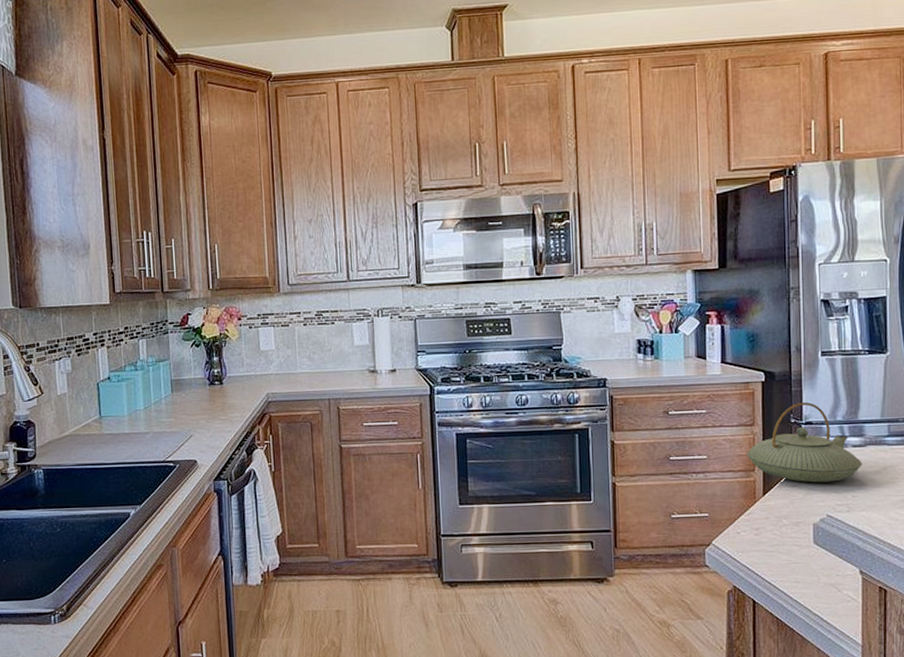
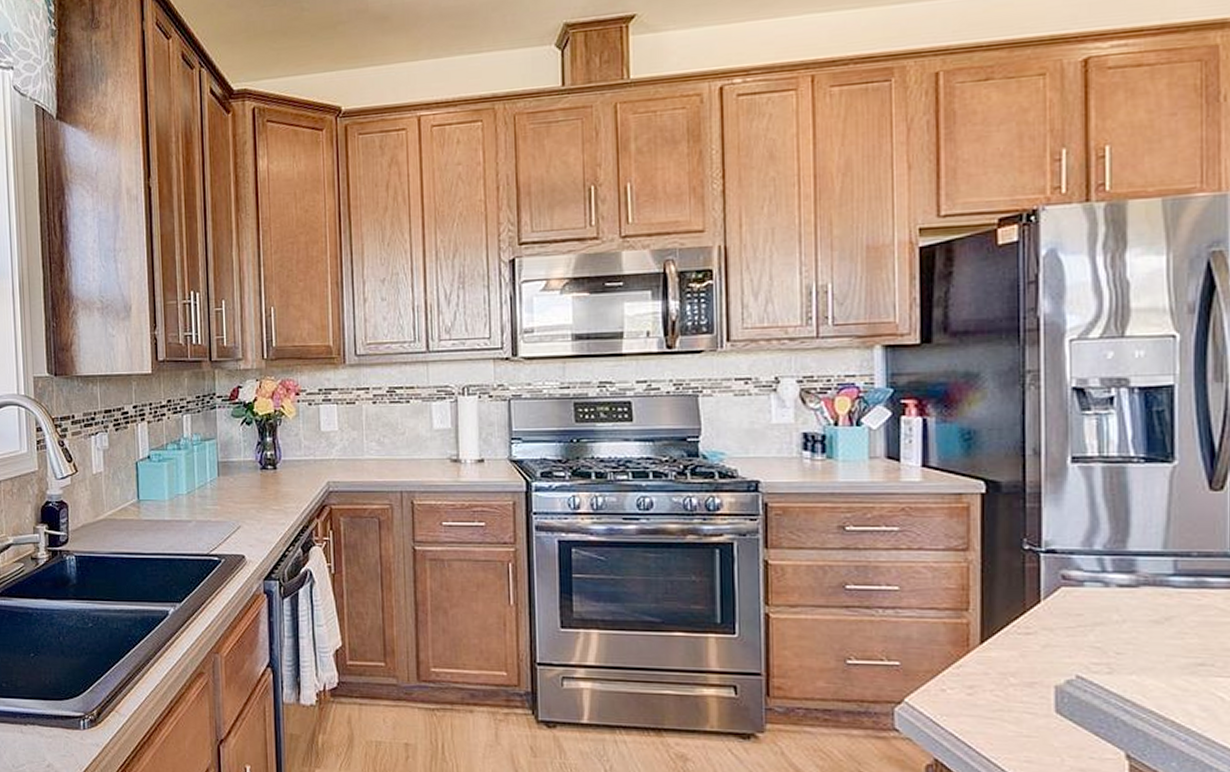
teapot: present [746,402,862,483] -> none [957,524,1132,632]

